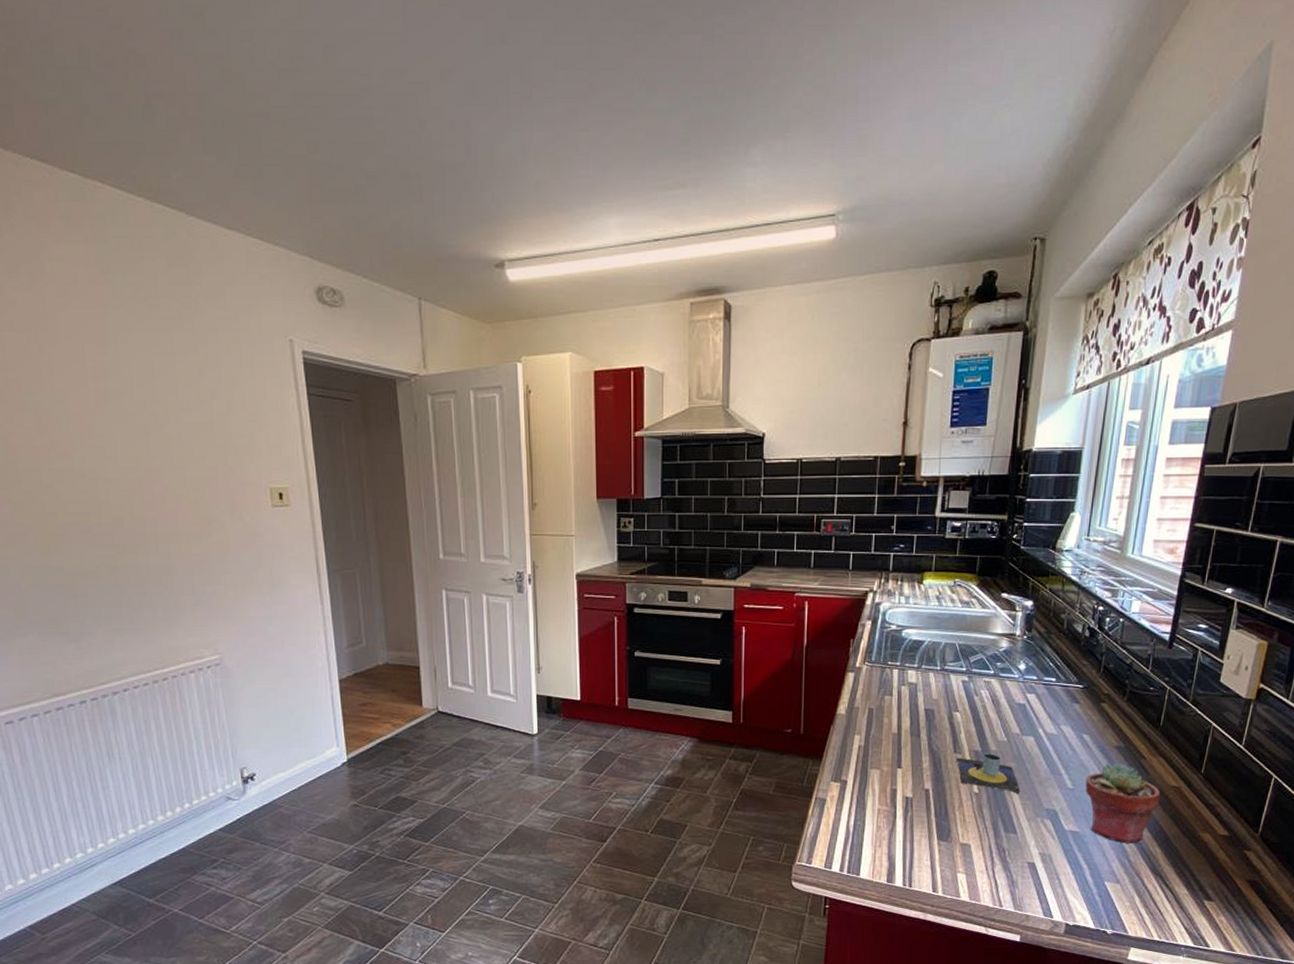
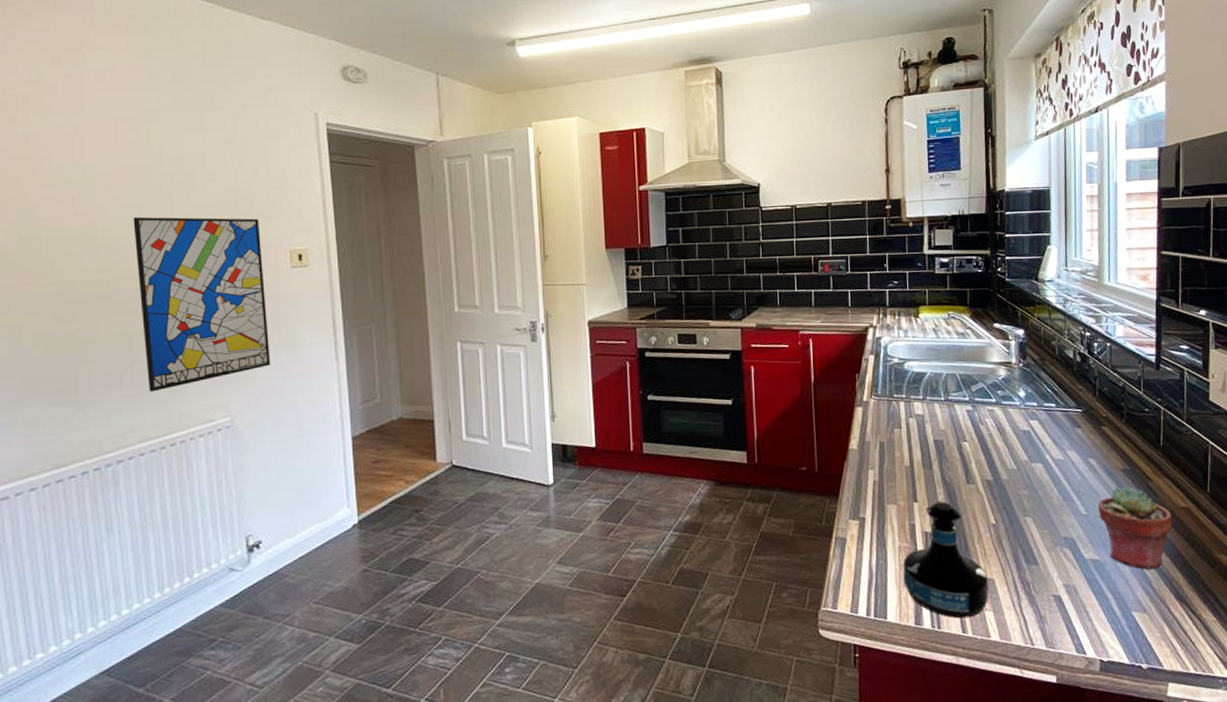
wall art: none [108,447,256,627] -> present [133,216,271,392]
tequila bottle: none [879,769,964,879] -> present [903,501,989,619]
mug: present [956,753,1020,794] -> none [970,482,1036,524]

